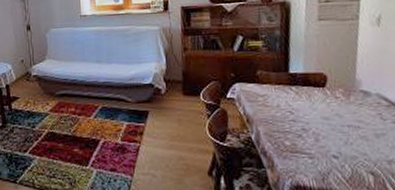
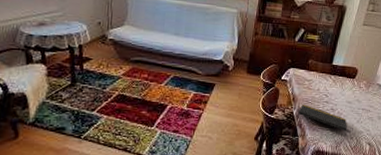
notepad: none [258,126,334,165] -> present [298,104,348,137]

